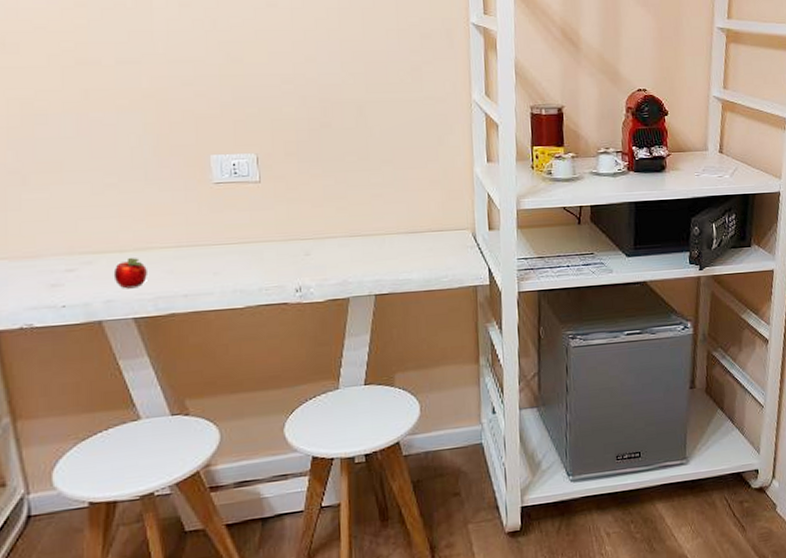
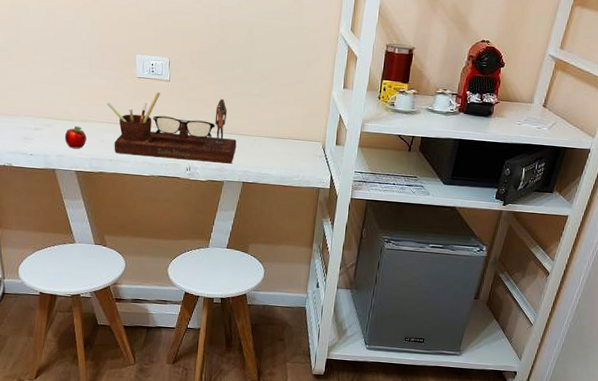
desk organizer: none [174,194,361,285] -> present [107,91,237,164]

